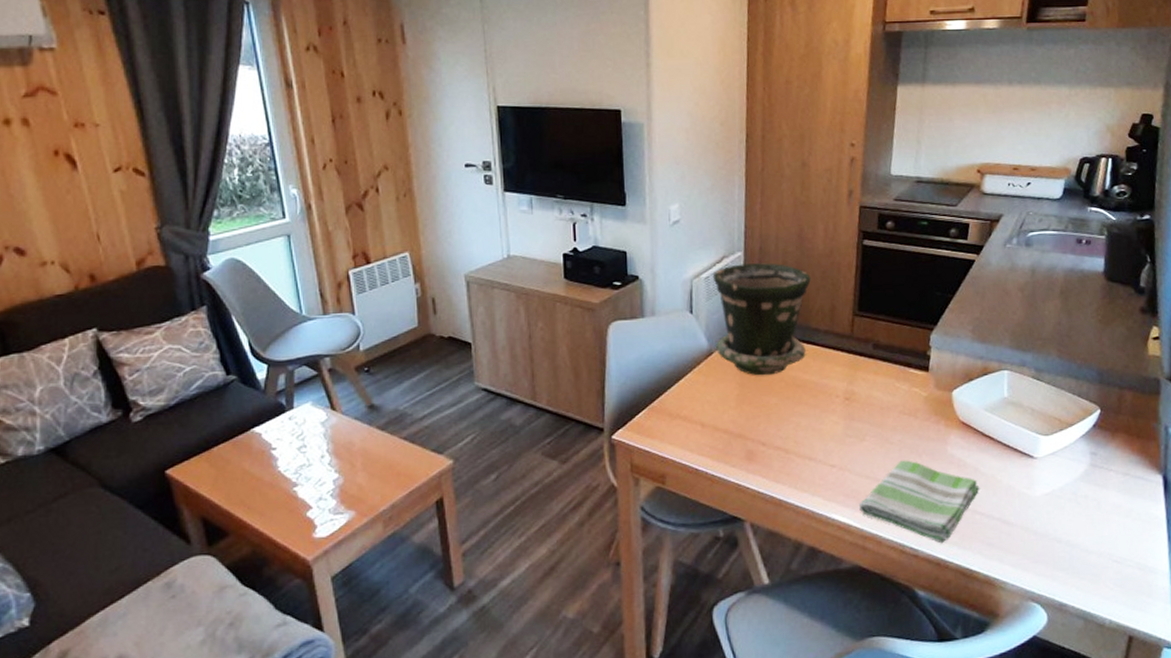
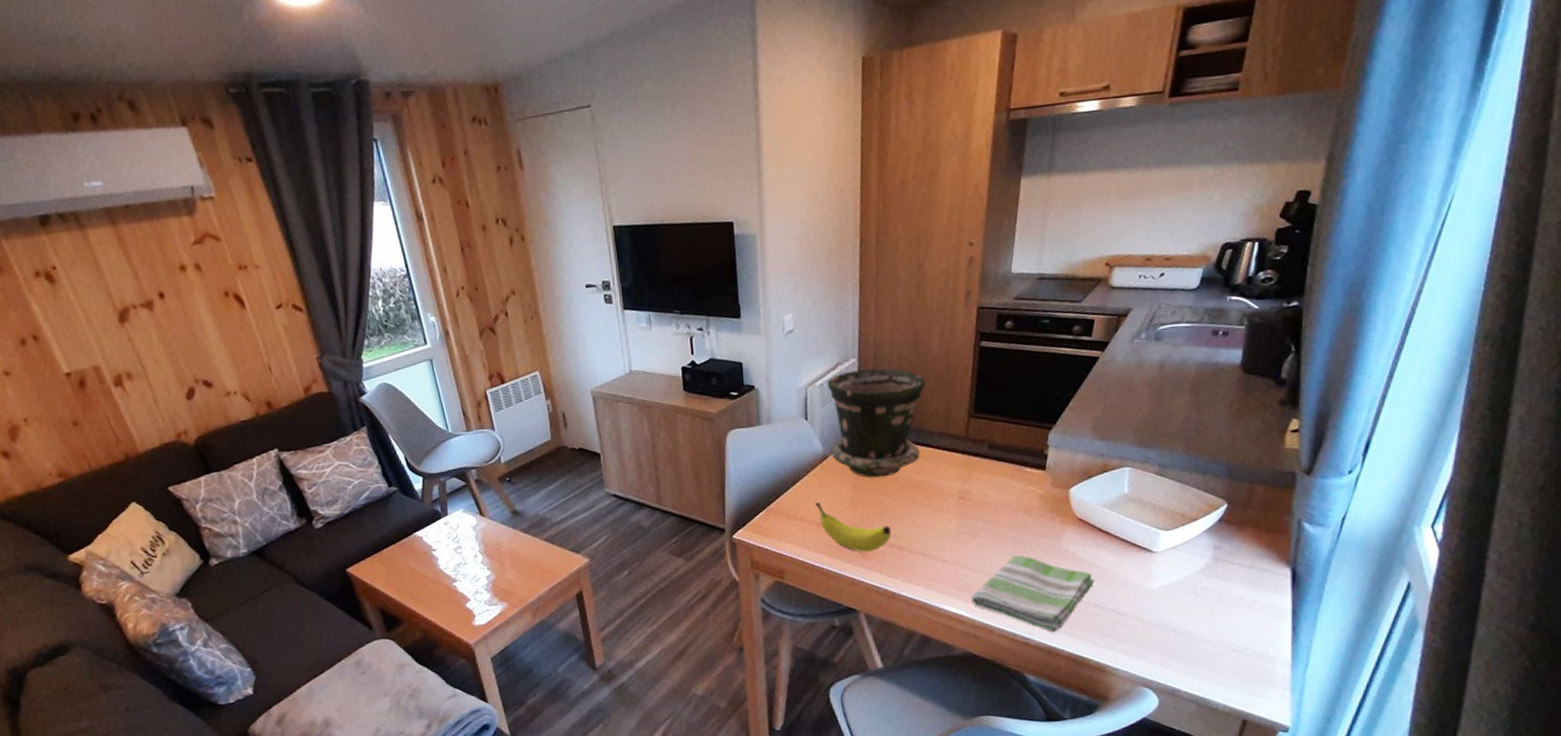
fruit: none [700,400,778,455] -> present [816,502,892,552]

